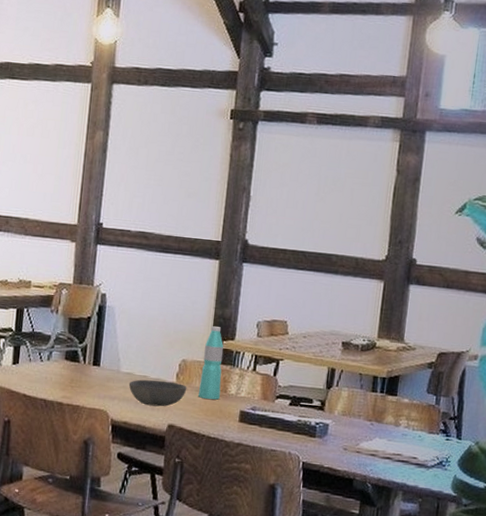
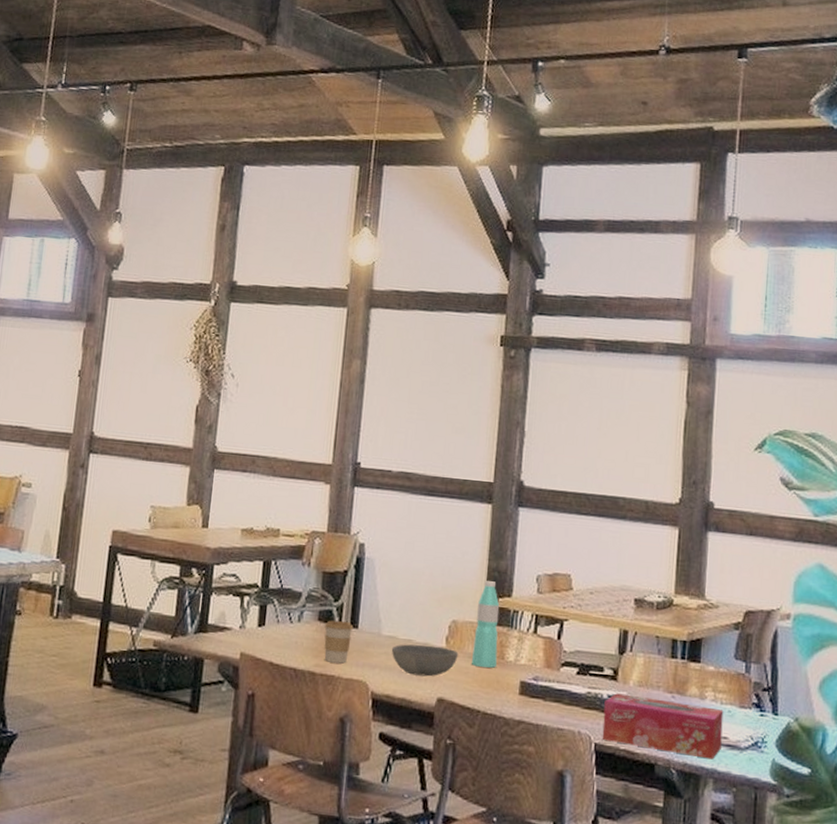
coffee cup: none [70,359,96,396] -> present [324,620,354,664]
tissue box: none [309,421,415,476] -> present [602,693,724,760]

